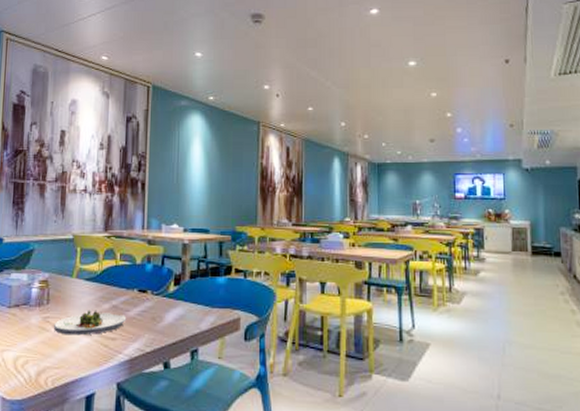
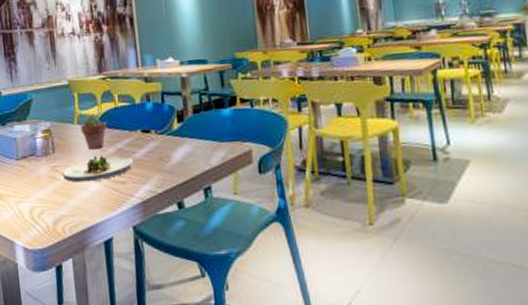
potted succulent: none [78,270,106,304] -> present [80,115,107,150]

